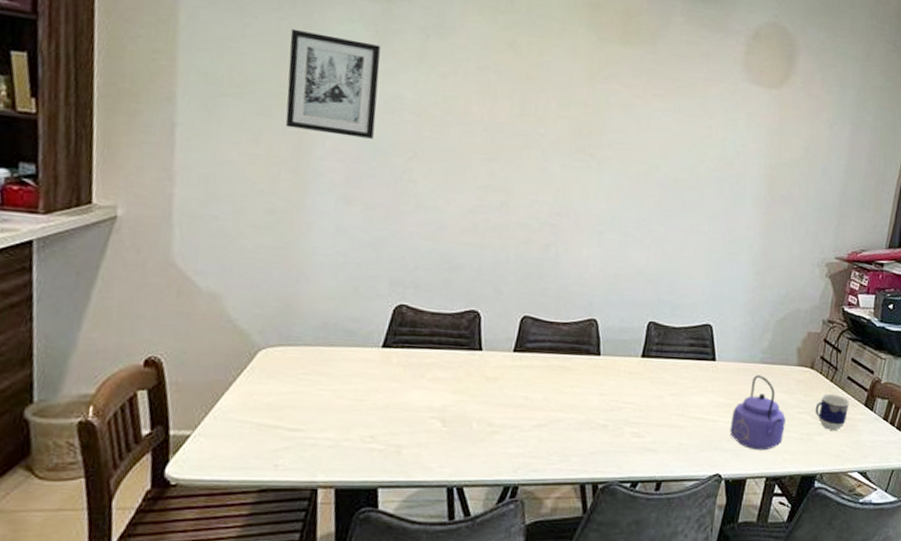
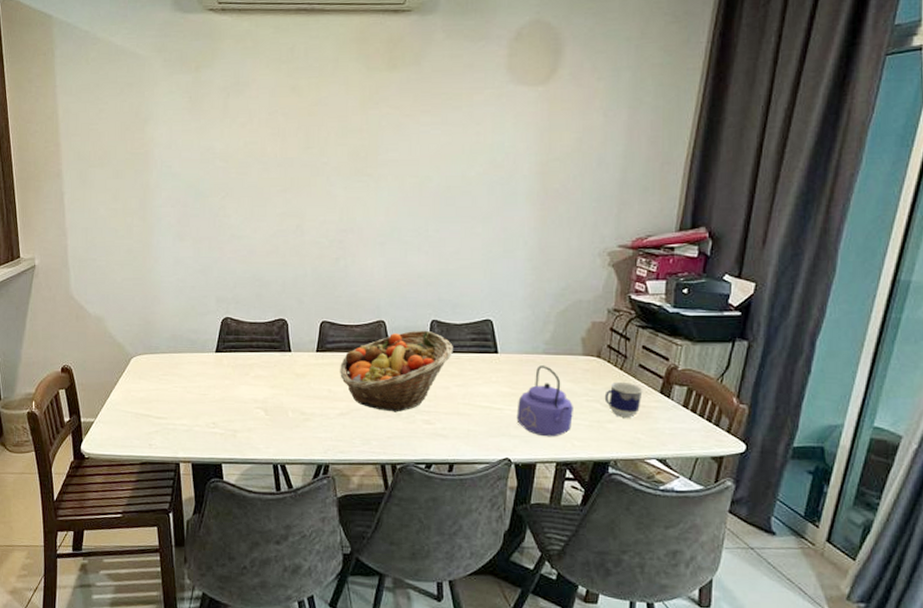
wall art: present [285,28,381,139] -> none [131,107,195,186]
fruit basket: none [540,331,670,424] -> present [340,330,453,413]

